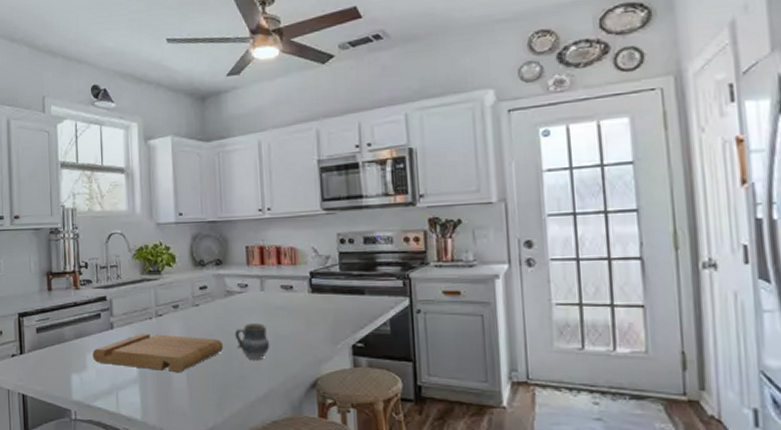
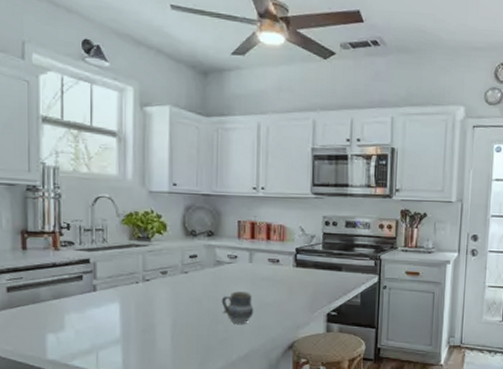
cutting board: present [92,333,223,372] -> none [72,296,209,334]

